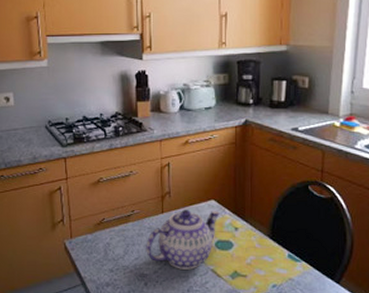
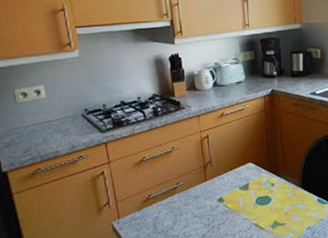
teapot: present [146,209,220,270] -> none [193,172,257,229]

